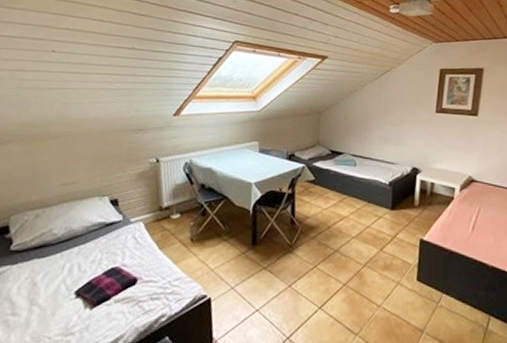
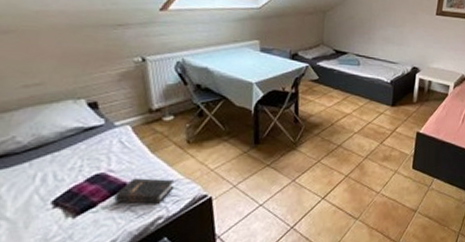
hardback book: none [125,274,178,301] -> present [114,178,175,204]

